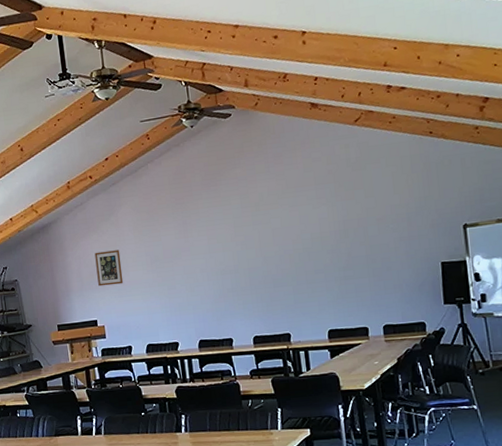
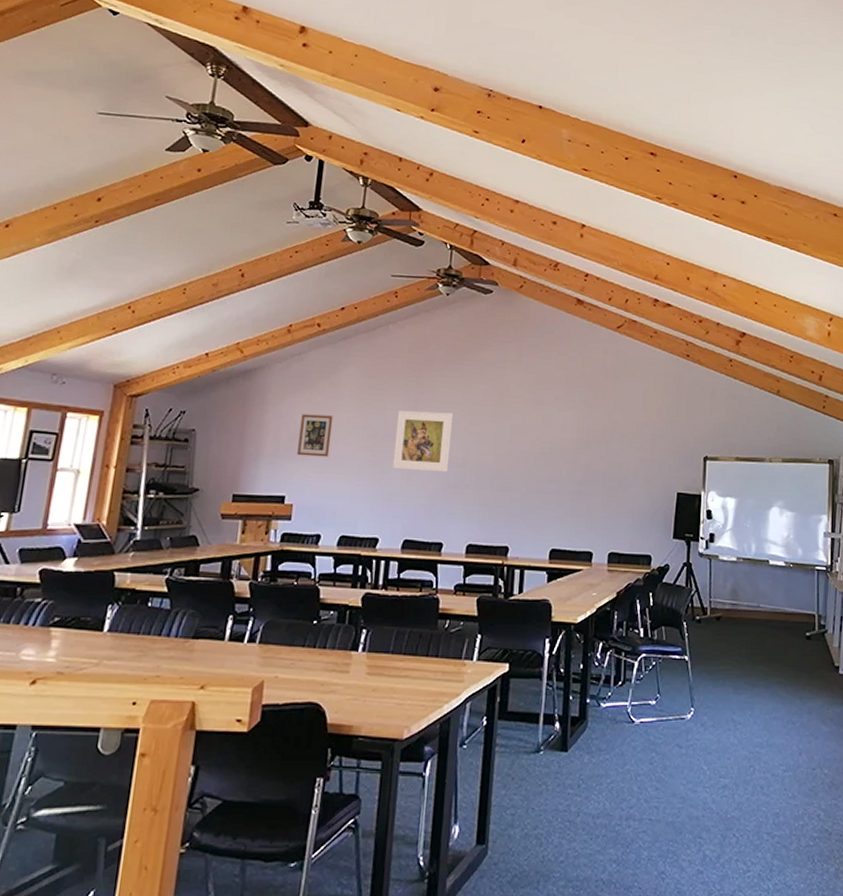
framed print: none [171,229,225,285] -> present [392,410,454,472]

